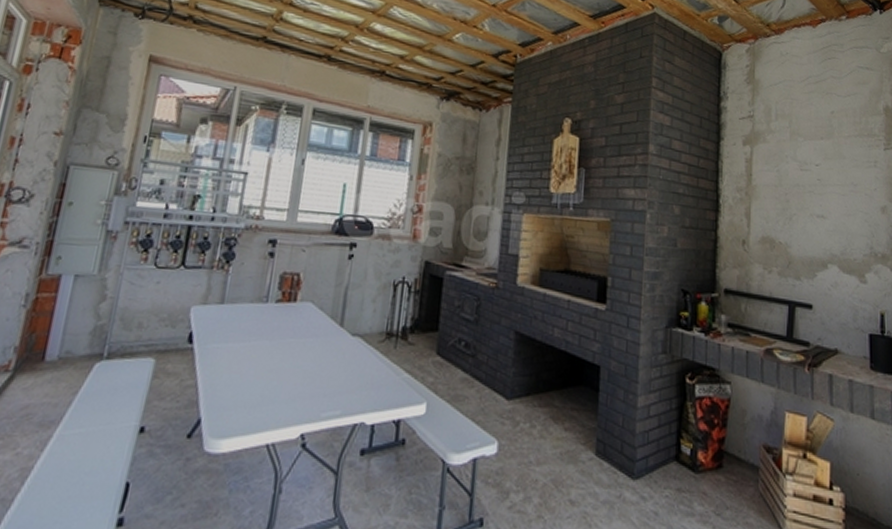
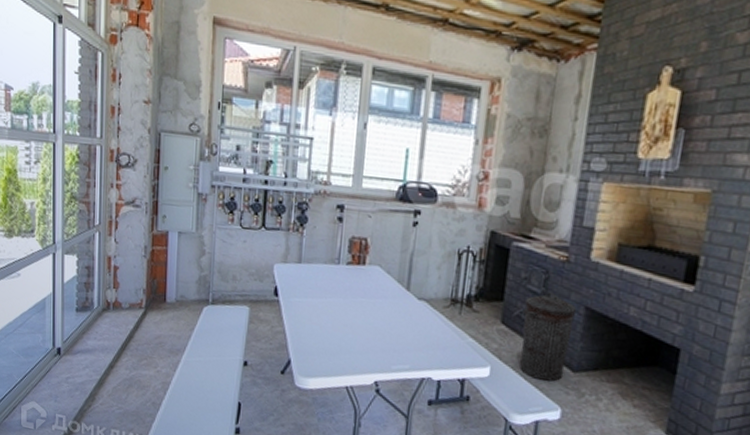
trash can: none [456,318,506,412] -> present [520,292,576,382]

